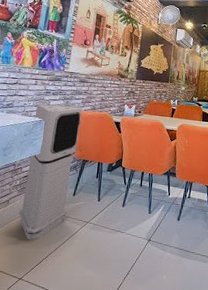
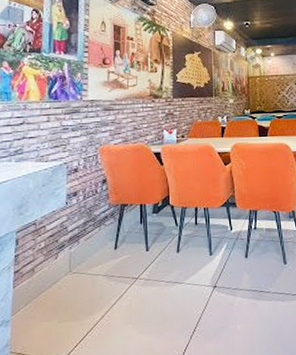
air purifier: present [18,104,82,240] -> none [48,140,113,313]

